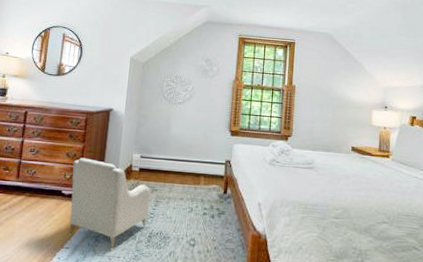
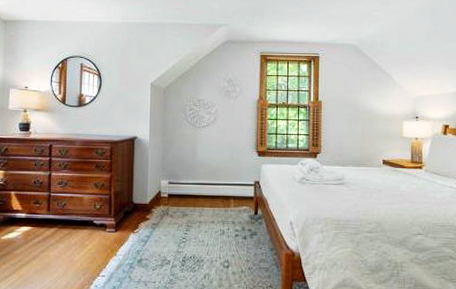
armchair: present [69,157,151,251] -> none [102,187,182,277]

